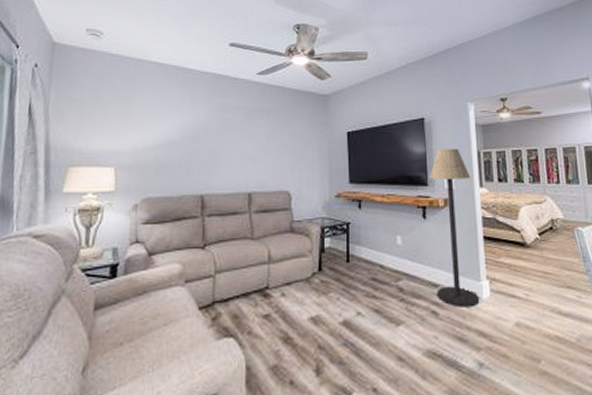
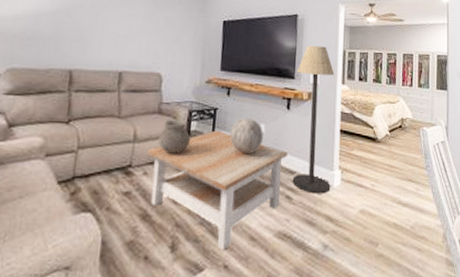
coffee table: none [284,245,430,372] -> present [148,130,289,250]
ceramic pot: none [293,237,326,273] -> present [158,119,191,154]
decorative sphere: none [365,230,400,268] -> present [230,117,263,153]

